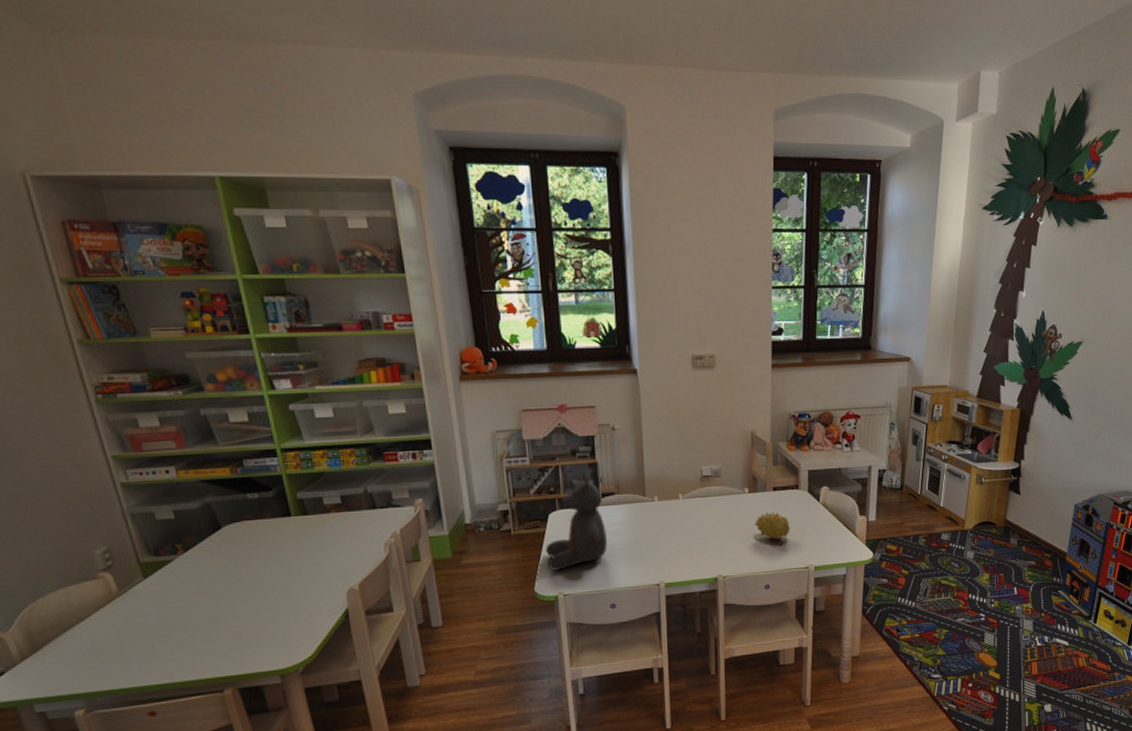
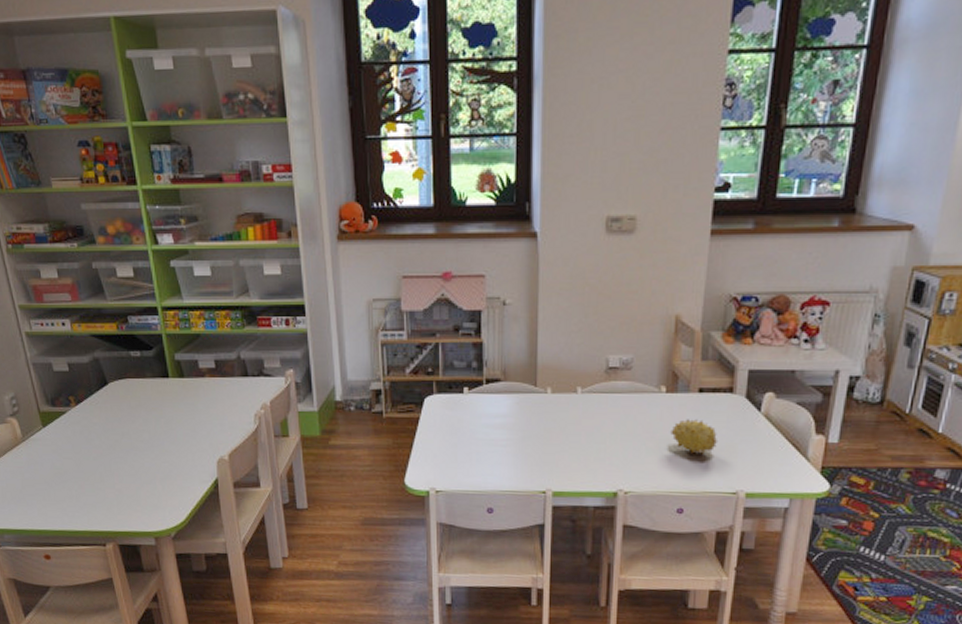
teddy bear: present [545,470,607,571] -> none [419,350,488,463]

